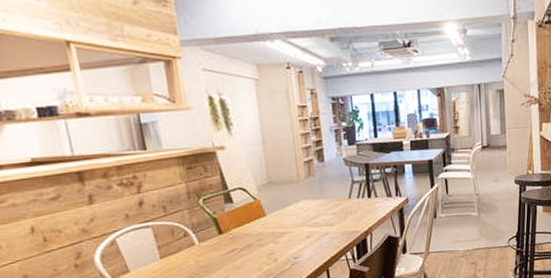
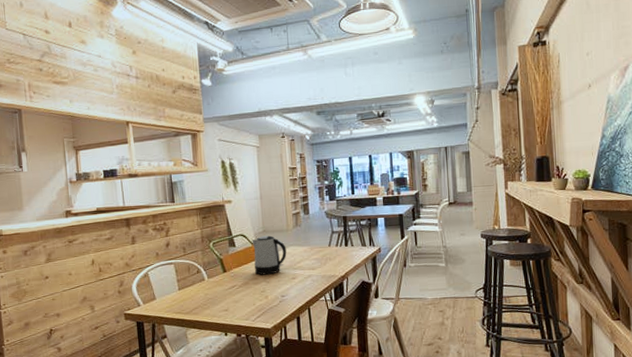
kettle: none [254,188,299,235] -> present [252,235,287,275]

